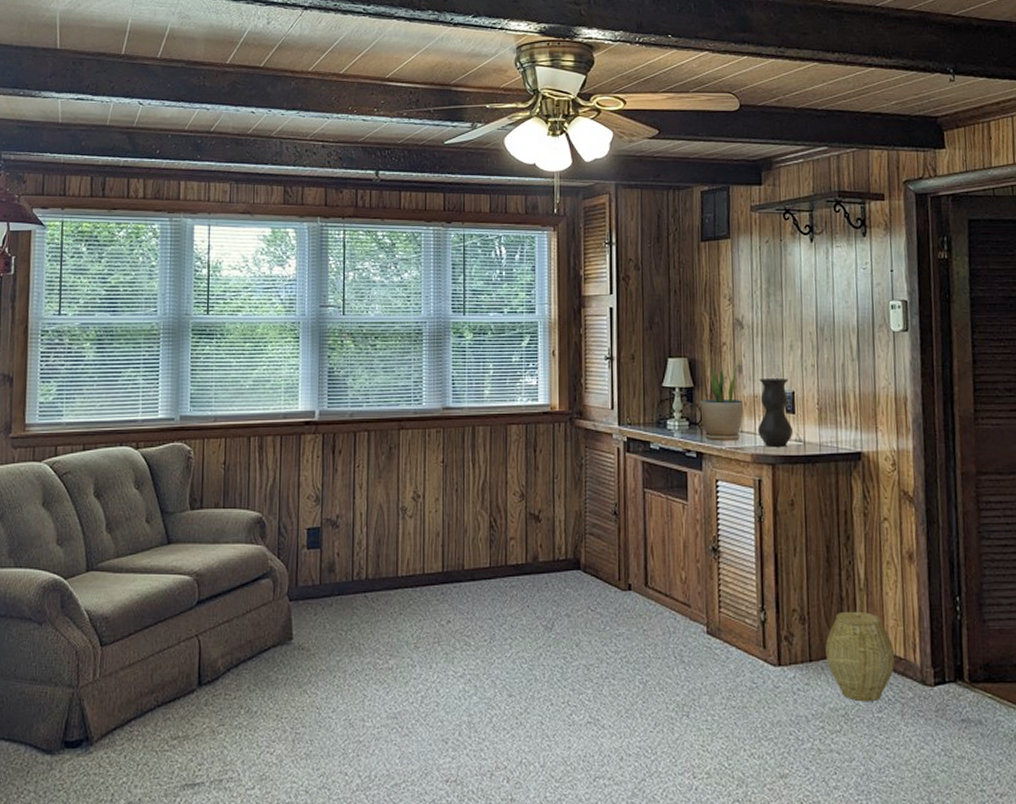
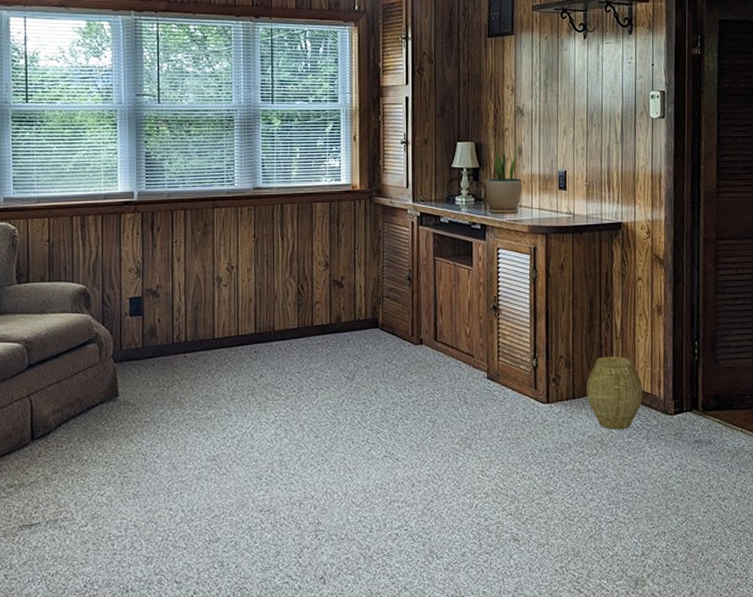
vase: present [757,379,794,447] -> none [534,160,565,219]

